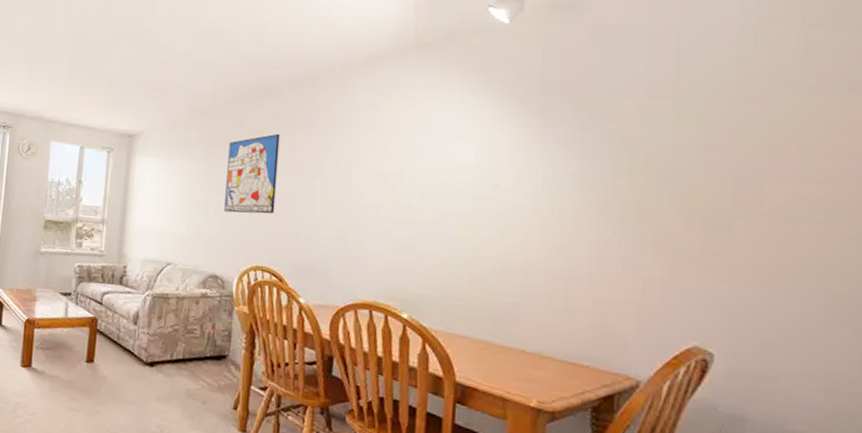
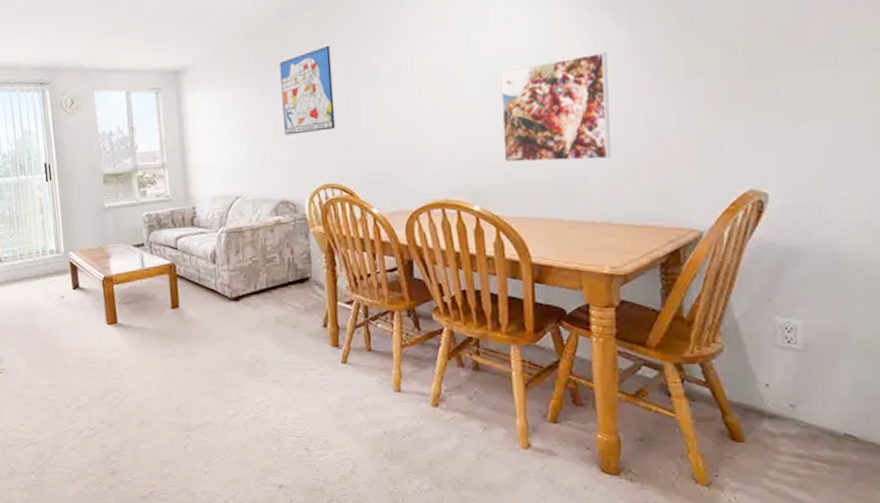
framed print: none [439,182,554,290] -> present [500,52,611,163]

